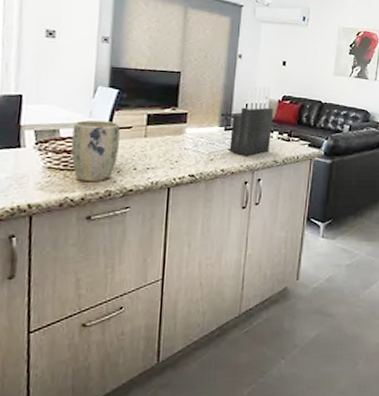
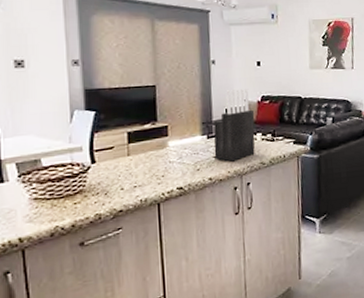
plant pot: present [71,120,120,182] -> none [54,144,103,209]

